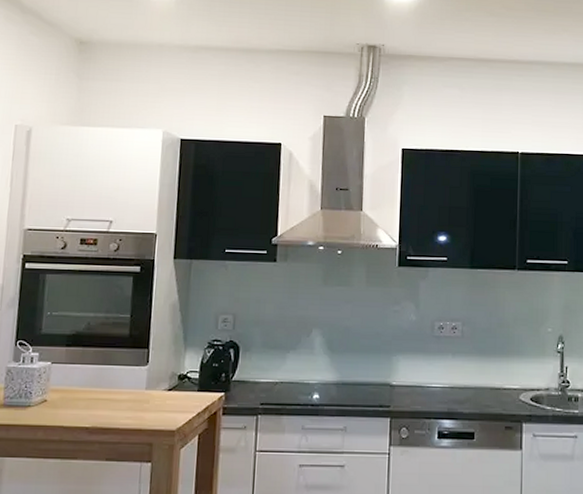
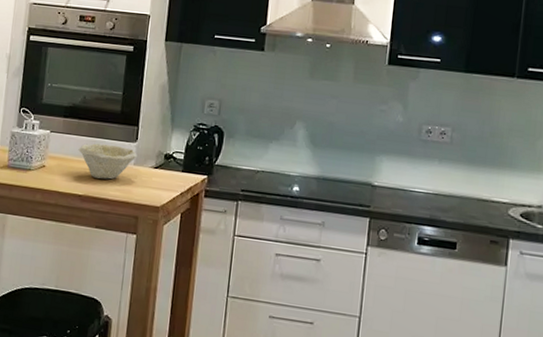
bowl: none [83,371,149,408] -> present [78,143,137,180]

